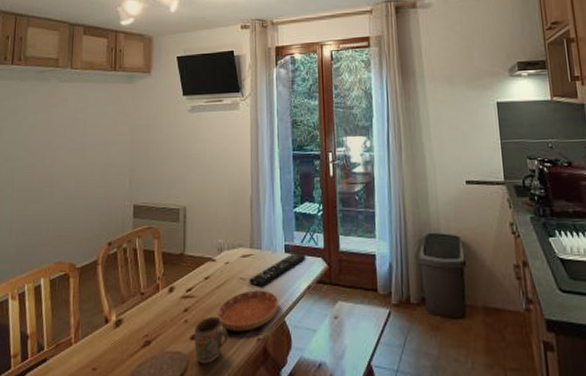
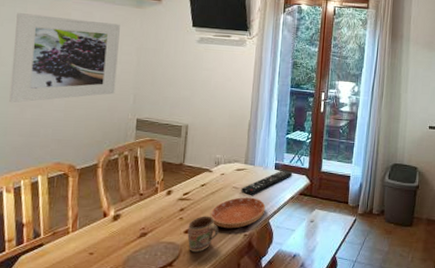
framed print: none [14,103,113,200] -> present [9,13,120,103]

